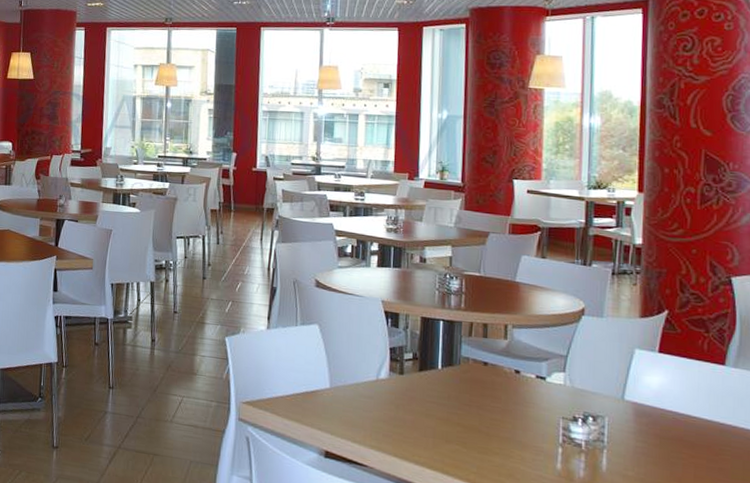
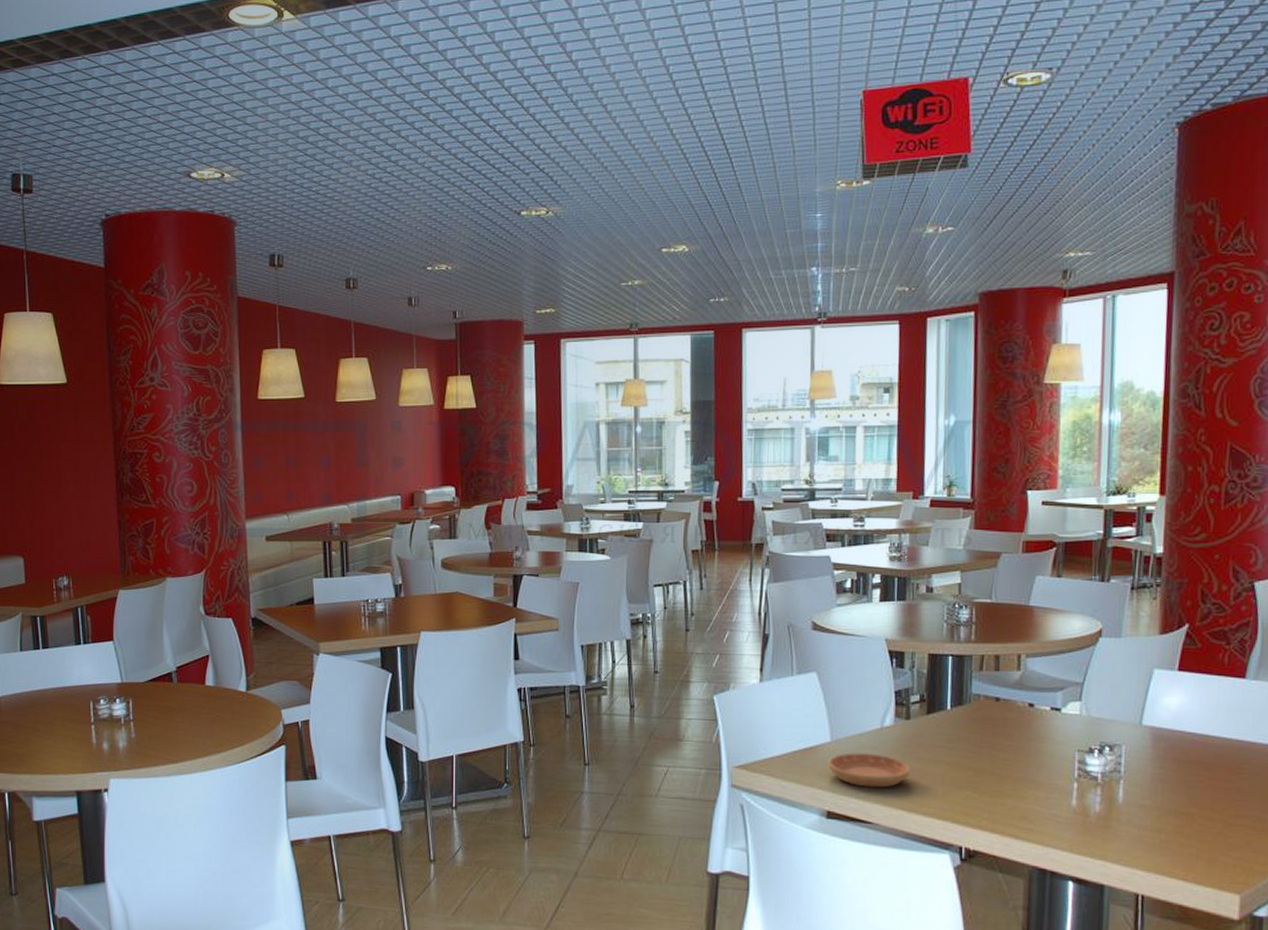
saucer: none [327,399,403,435] -> present [828,753,910,788]

